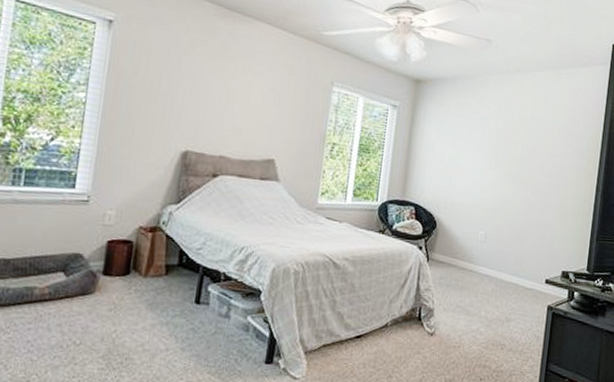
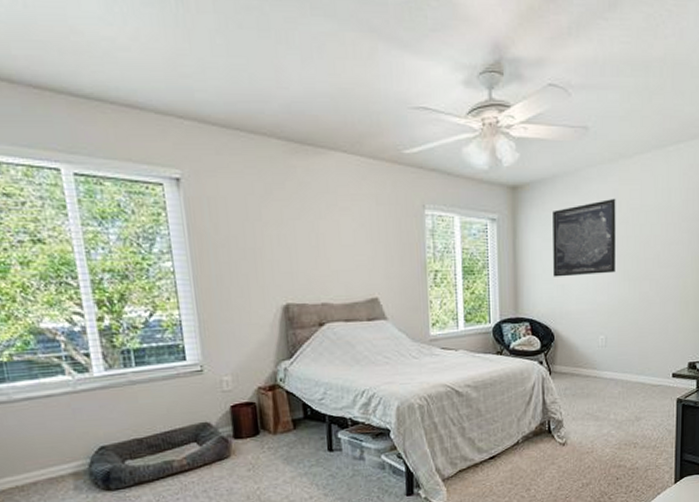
wall art: none [443,105,509,174] -> present [553,198,616,277]

